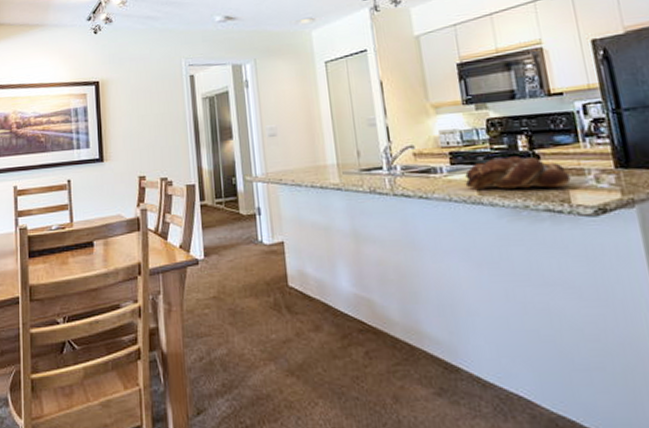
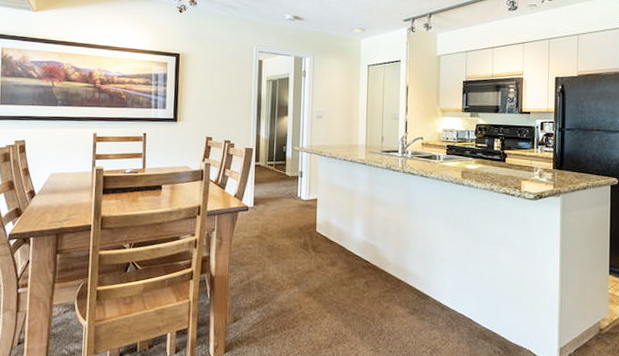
bread loaf: present [465,156,571,189] -> none [454,153,524,178]

